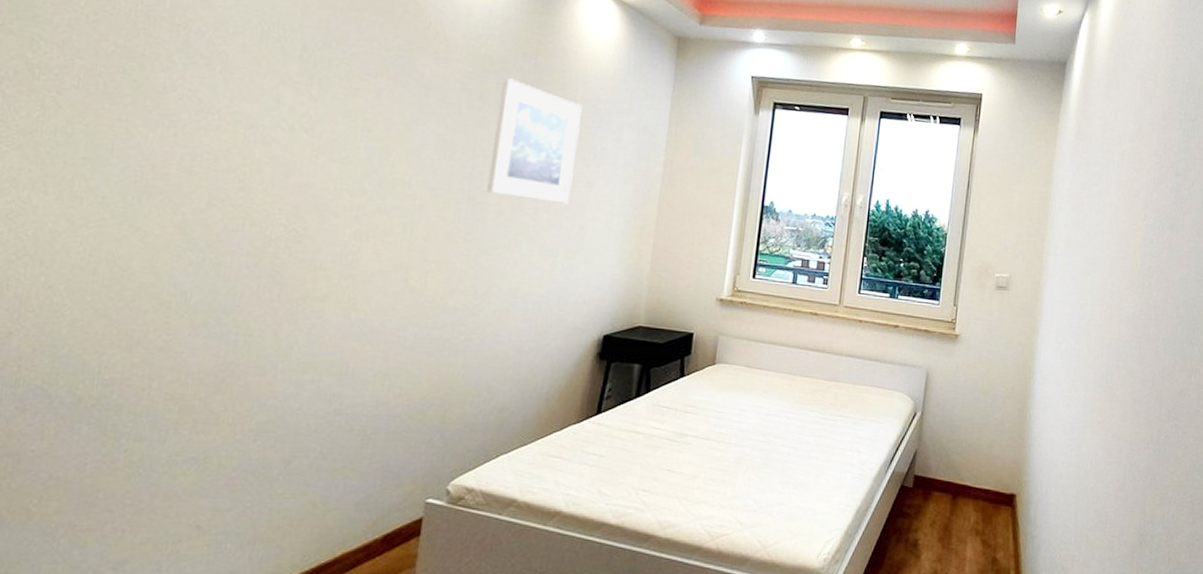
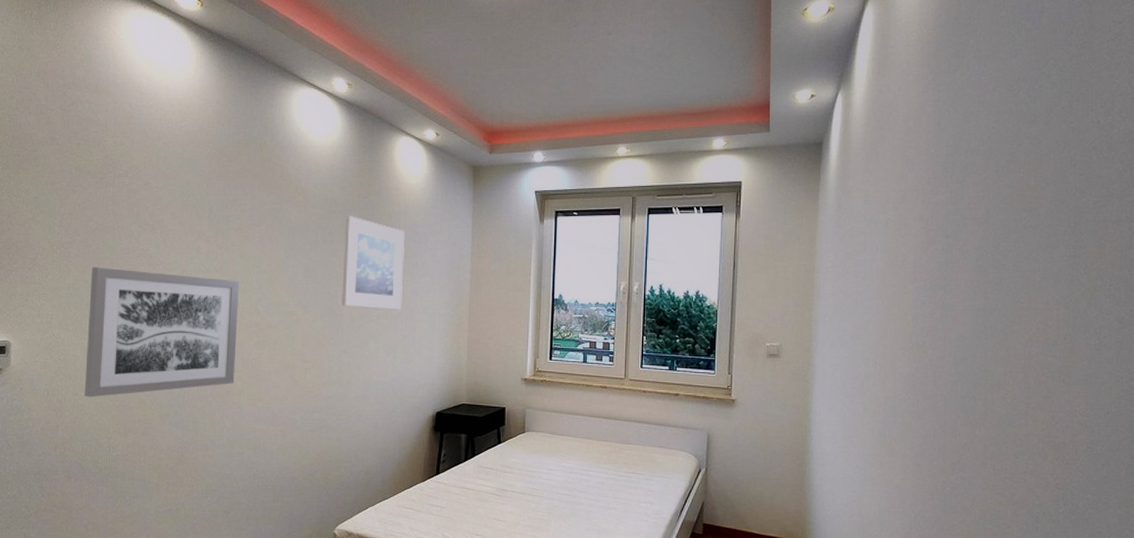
wall art: none [63,106,340,294] -> present [84,267,240,398]

